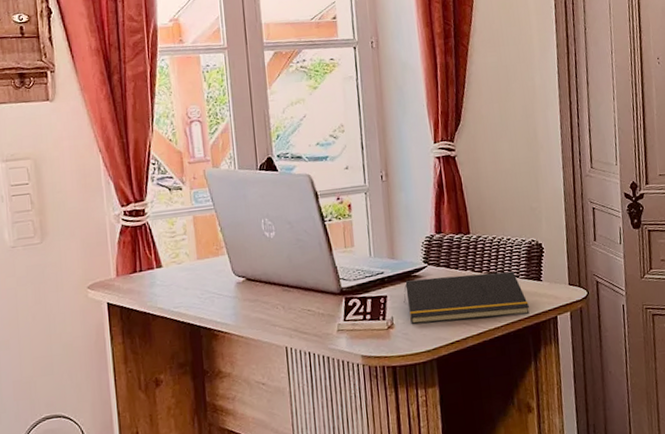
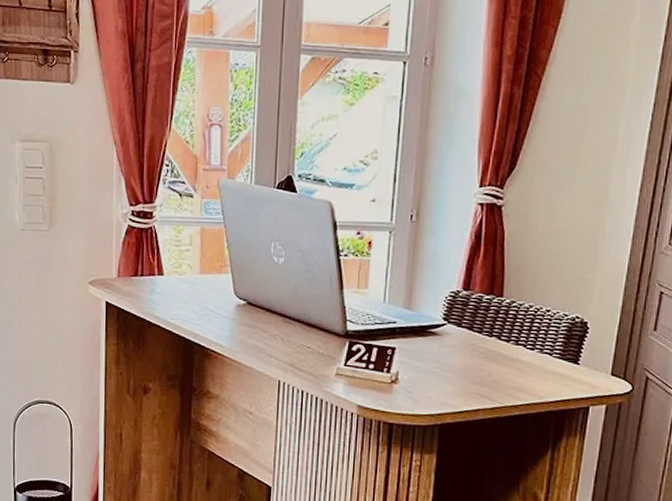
notepad: present [403,271,530,325] -> none [413,335,559,398]

